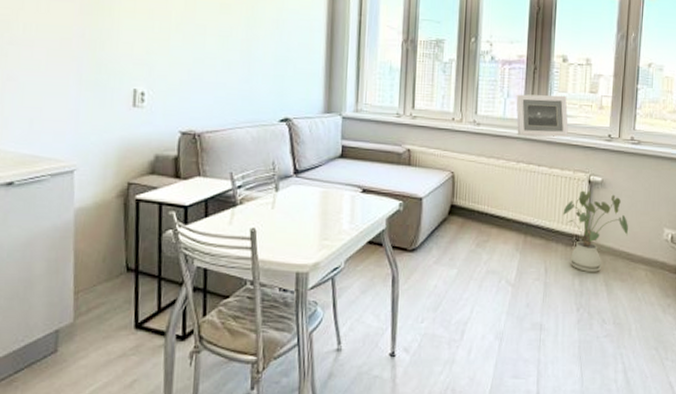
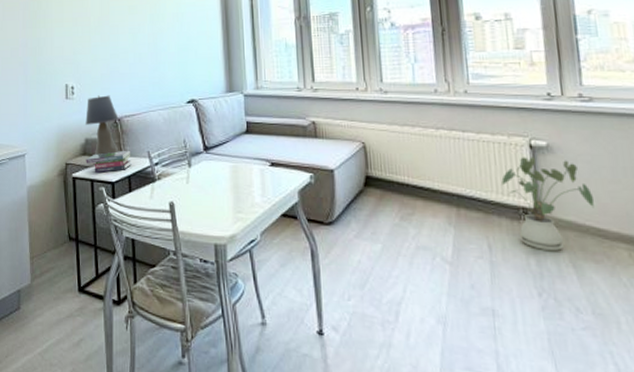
books: none [154,170,210,196] -> present [86,150,131,174]
table lamp: none [156,105,199,175] -> present [85,95,119,155]
picture frame: present [516,94,568,137] -> none [425,55,494,102]

